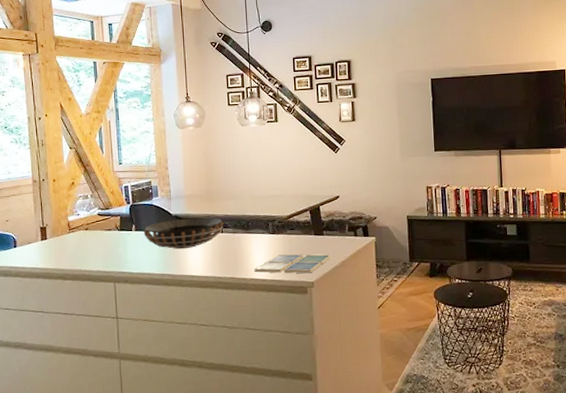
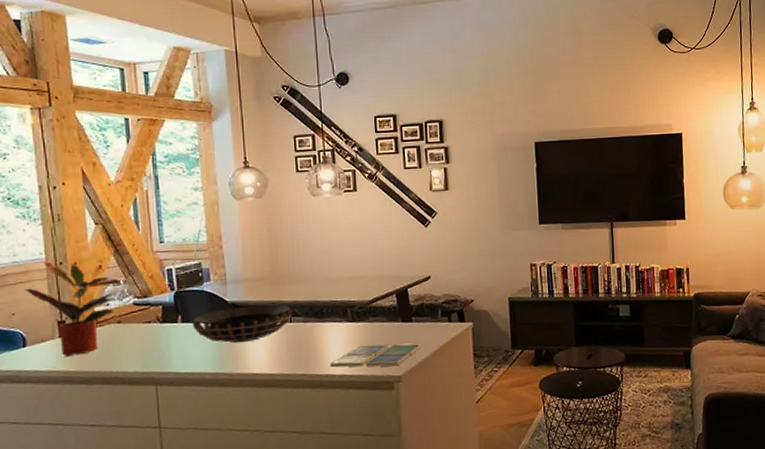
potted plant: none [17,178,88,257] -> present [25,261,120,358]

